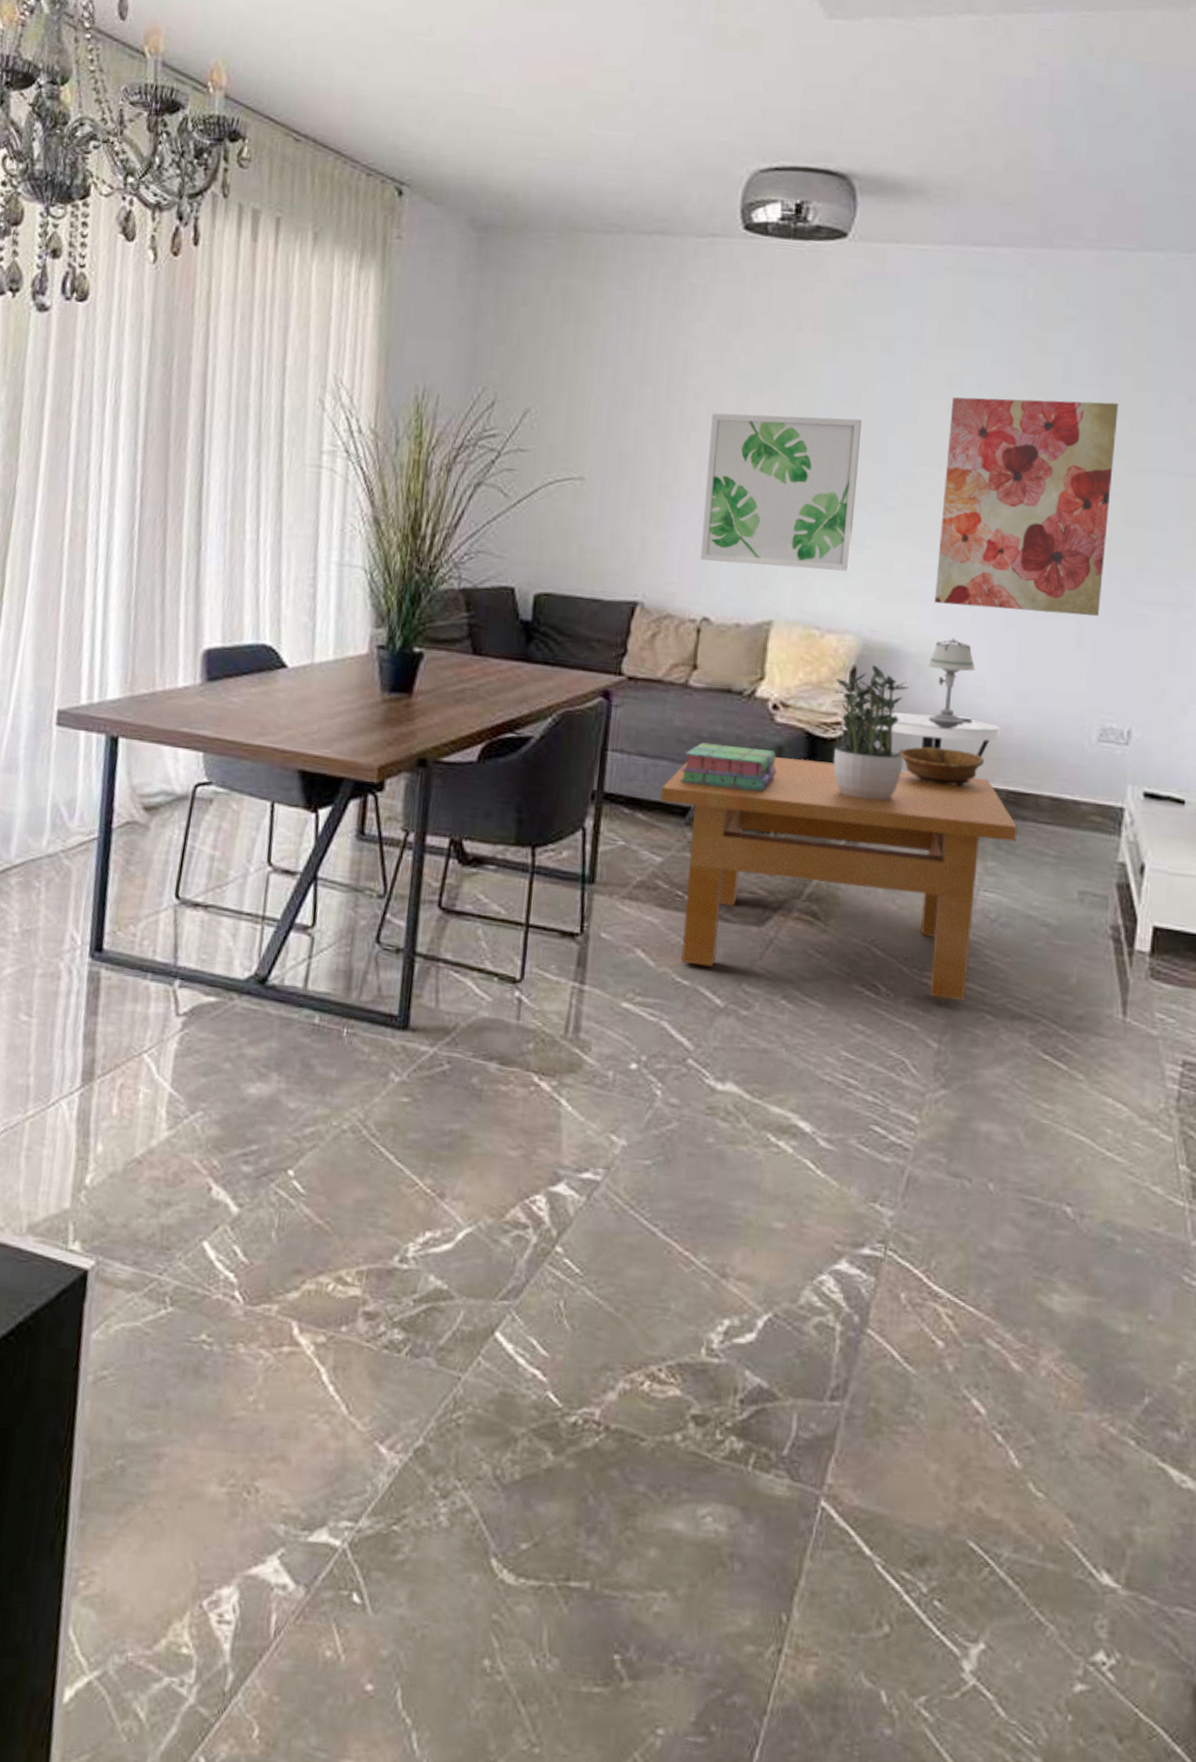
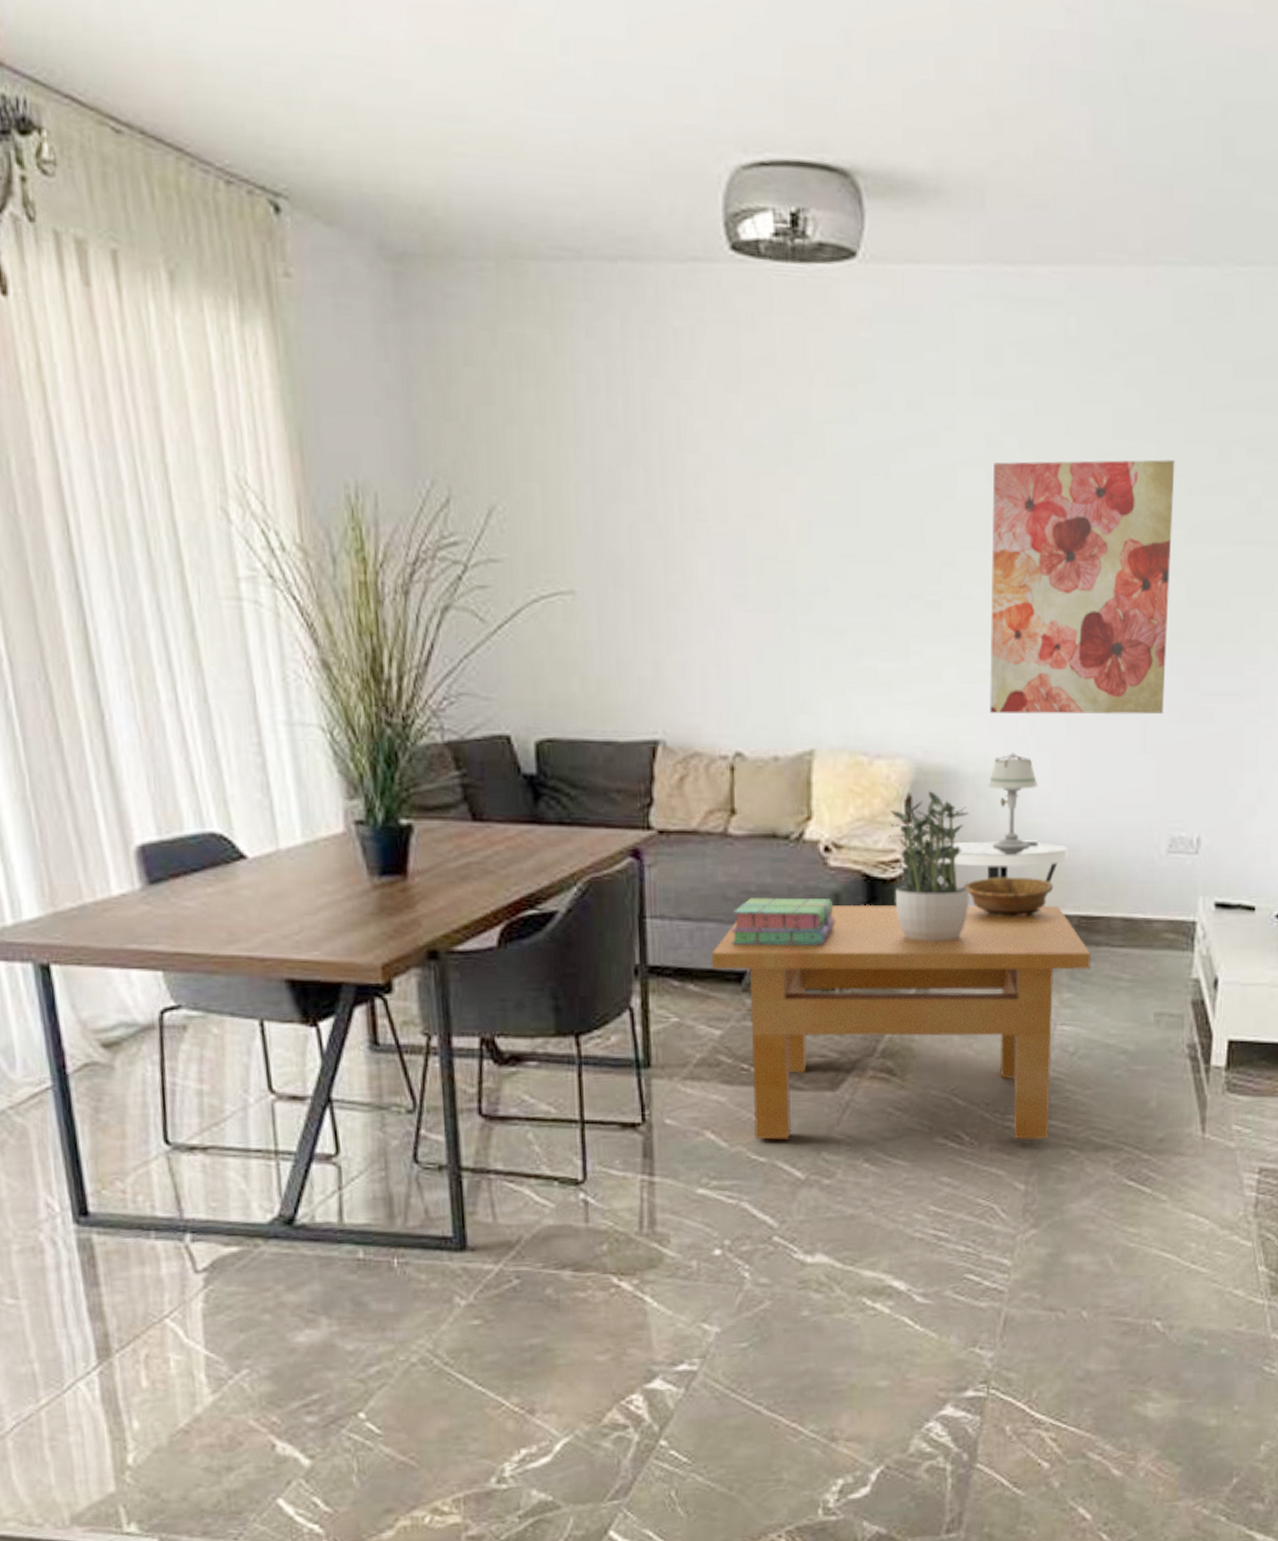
wall art: present [700,413,862,571] -> none [719,496,895,685]

